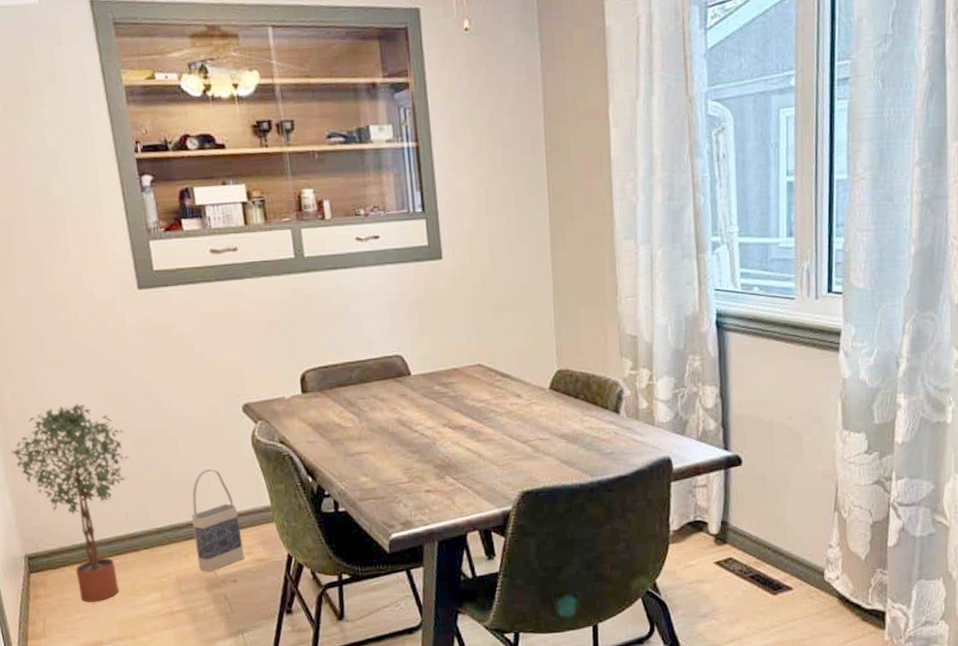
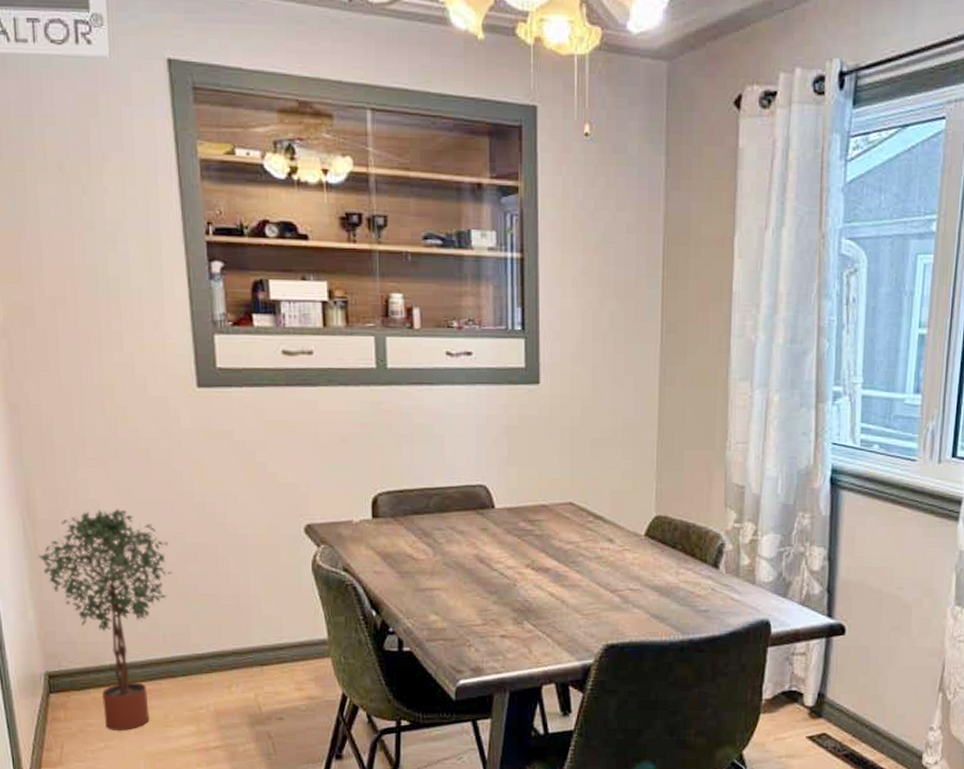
bag: present [192,468,244,572] -> none [238,592,294,707]

